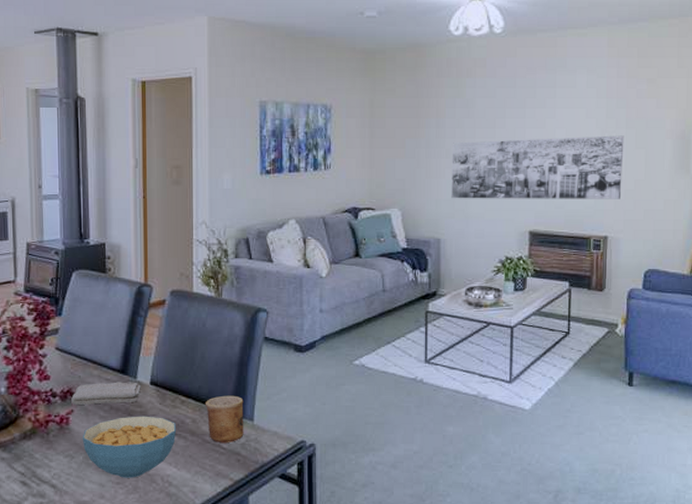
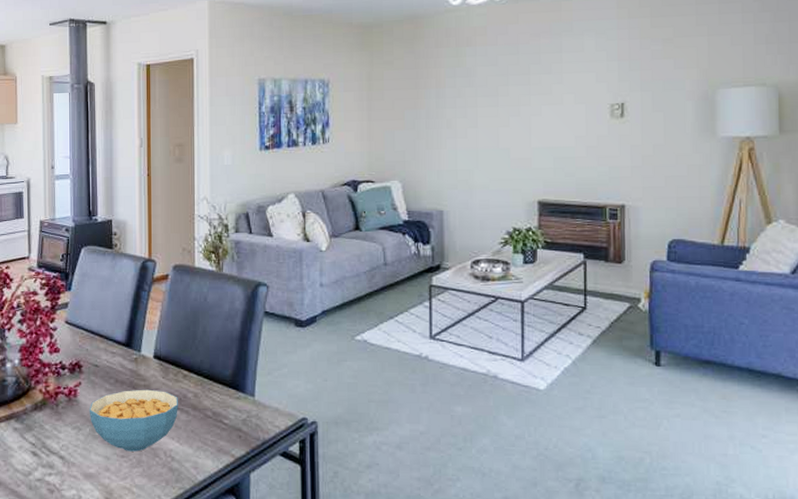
washcloth: present [71,382,141,405] -> none [79,355,145,377]
cup: present [205,395,244,444] -> none [206,370,245,419]
wall art: present [451,135,624,199] -> none [453,99,640,170]

